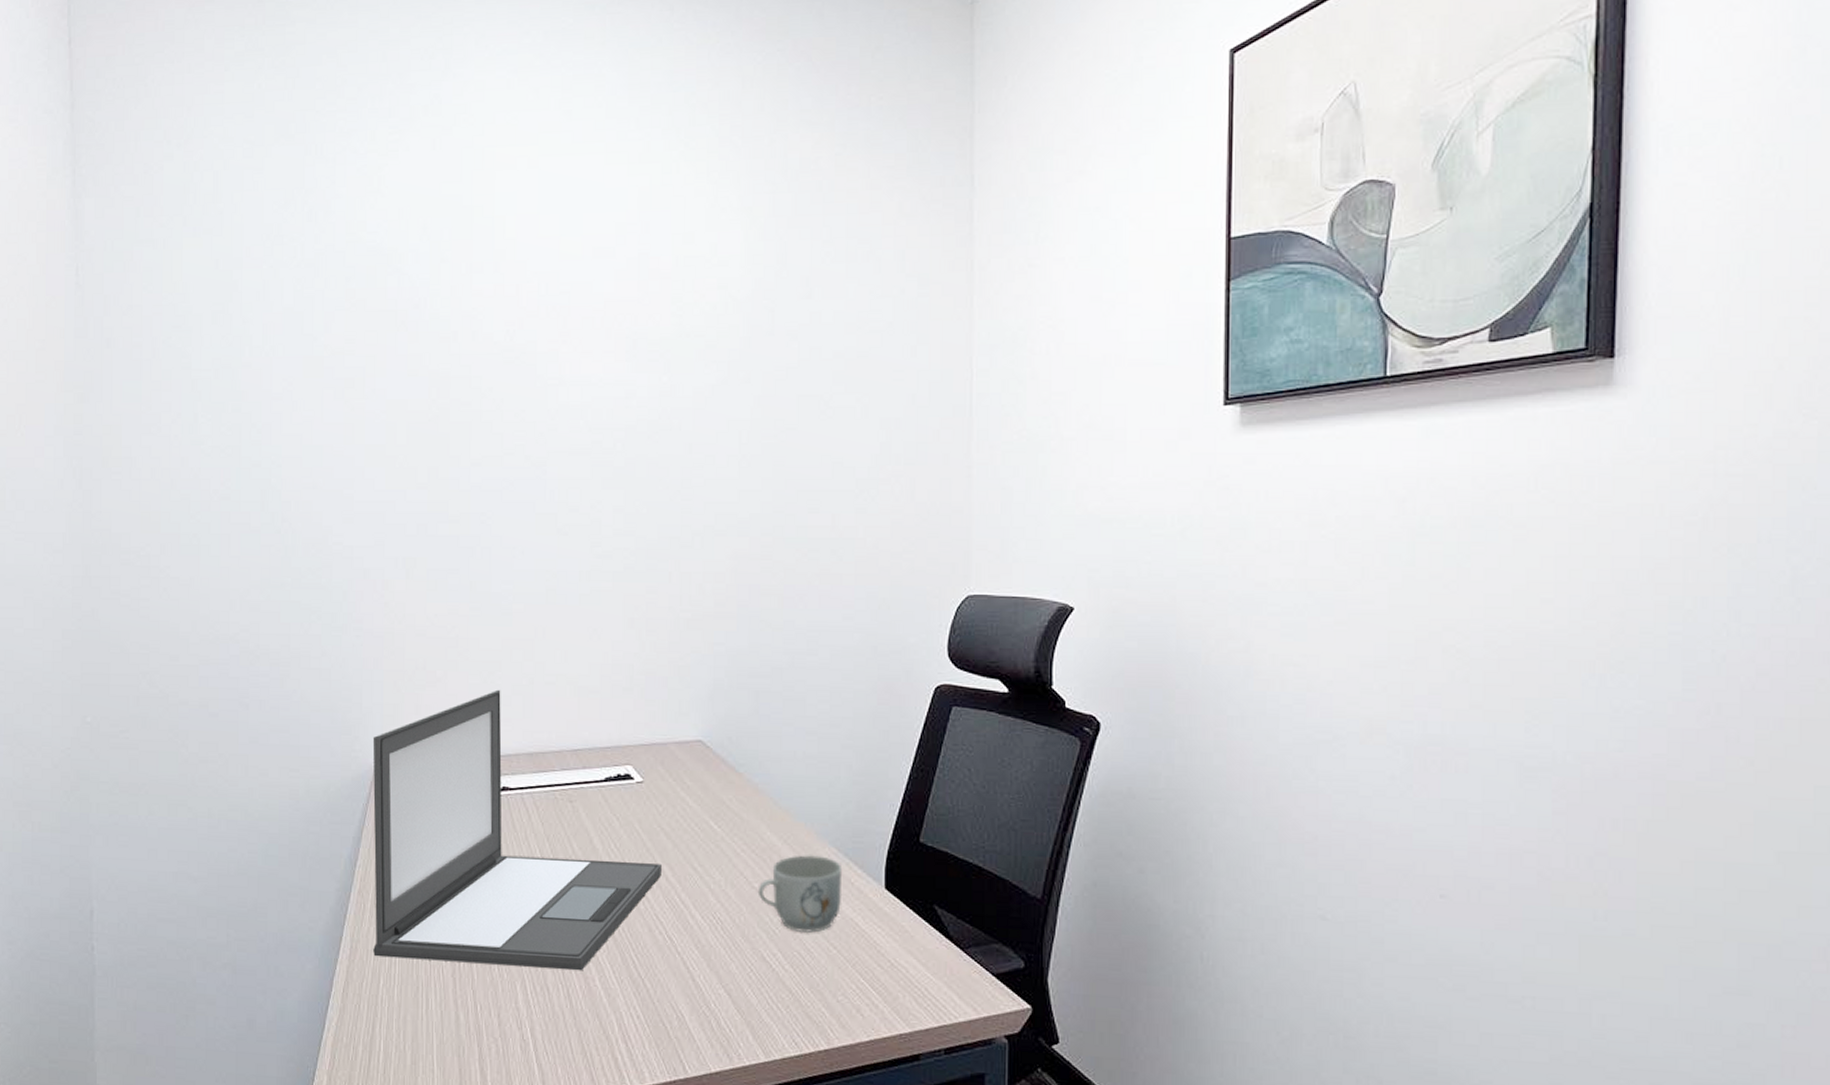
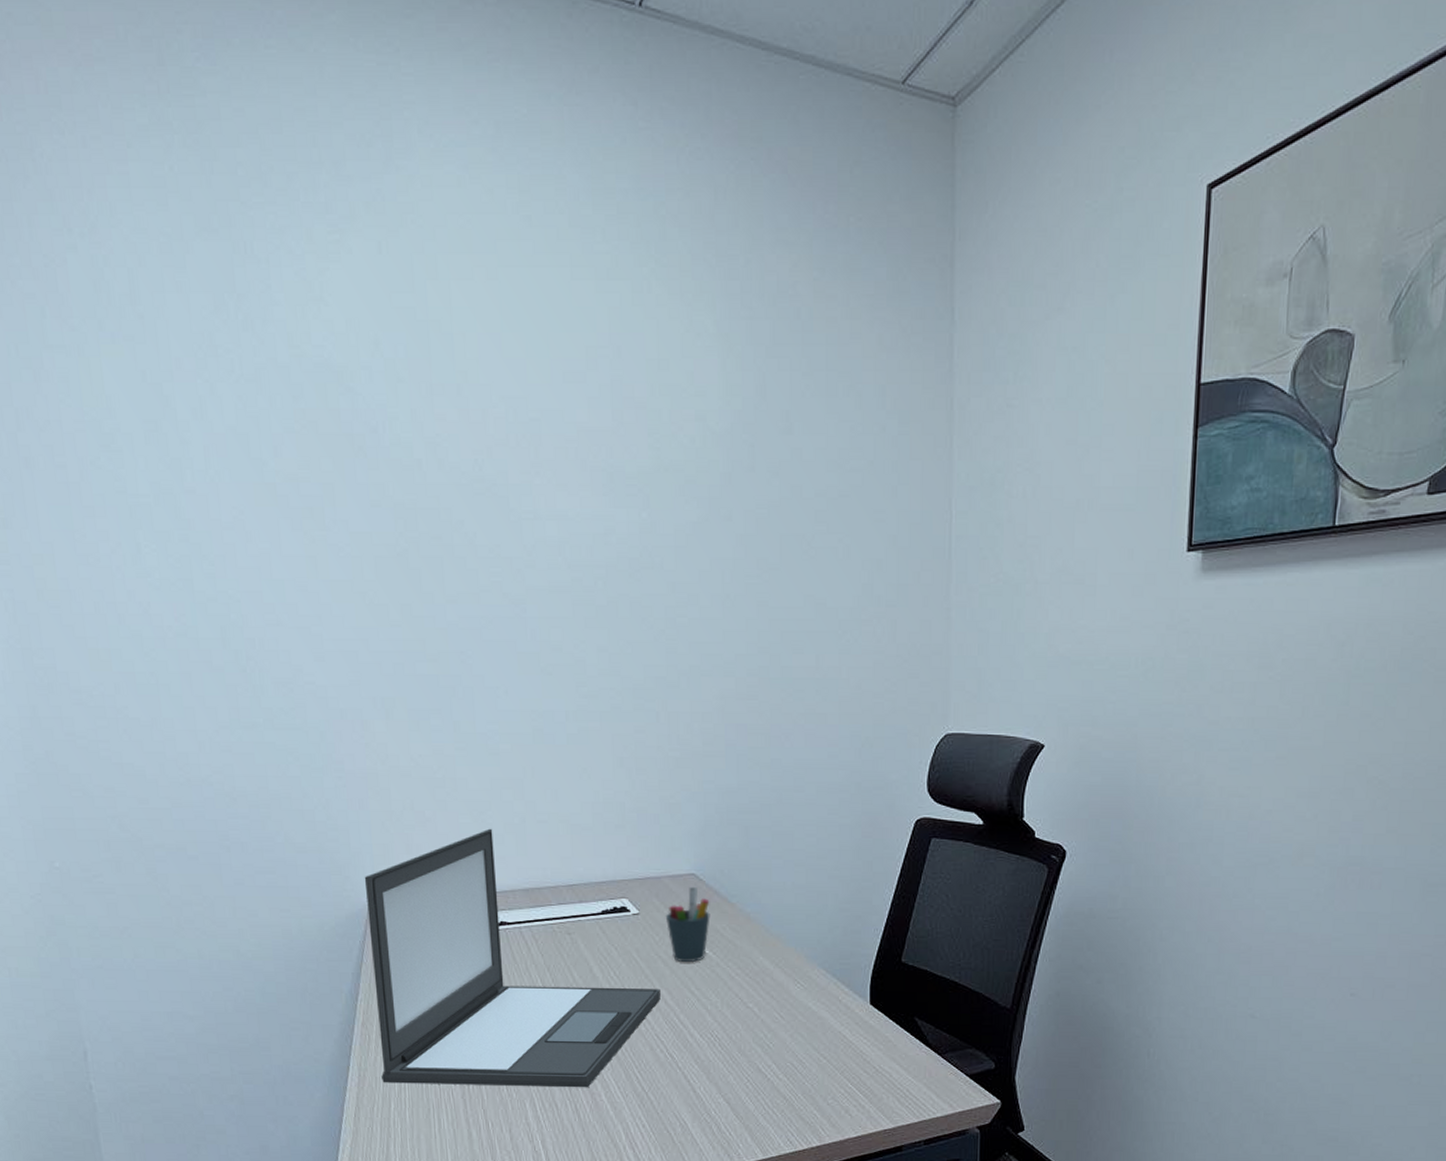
pen holder: none [669,755,717,837] -> present [665,887,710,963]
mug: present [757,854,843,933] -> none [752,975,831,1045]

